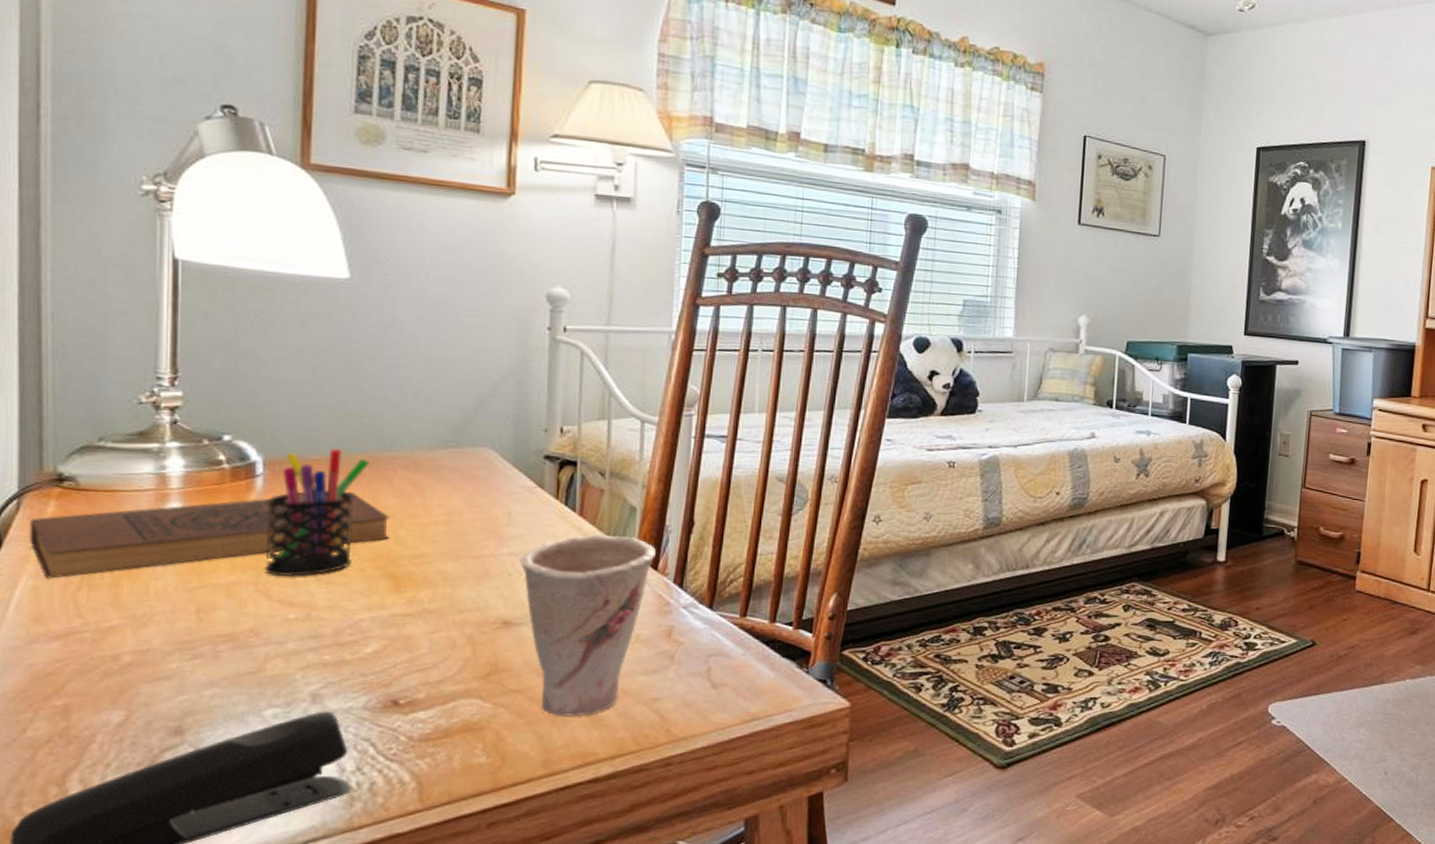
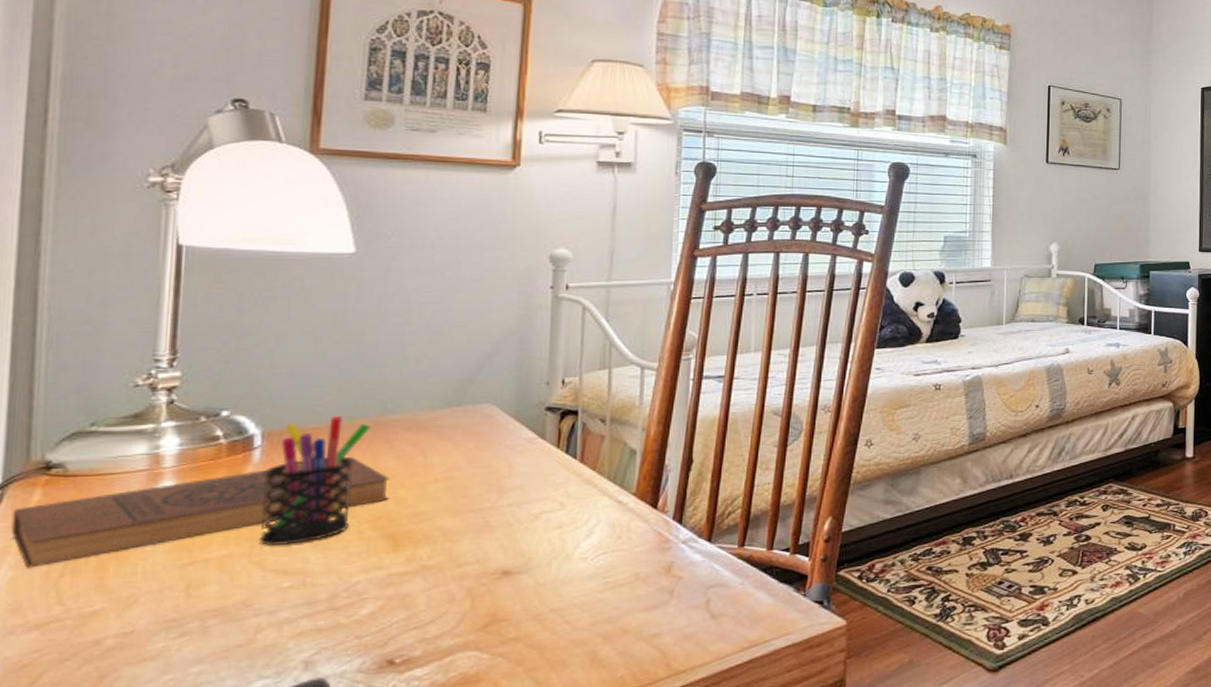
cup: present [519,534,657,717] -> none [520,478,657,661]

